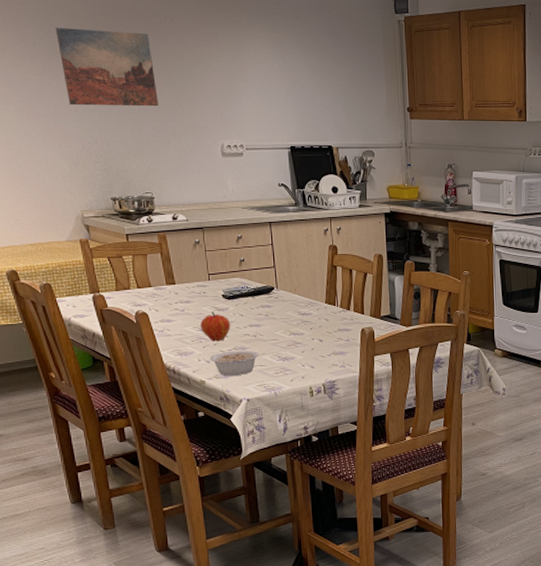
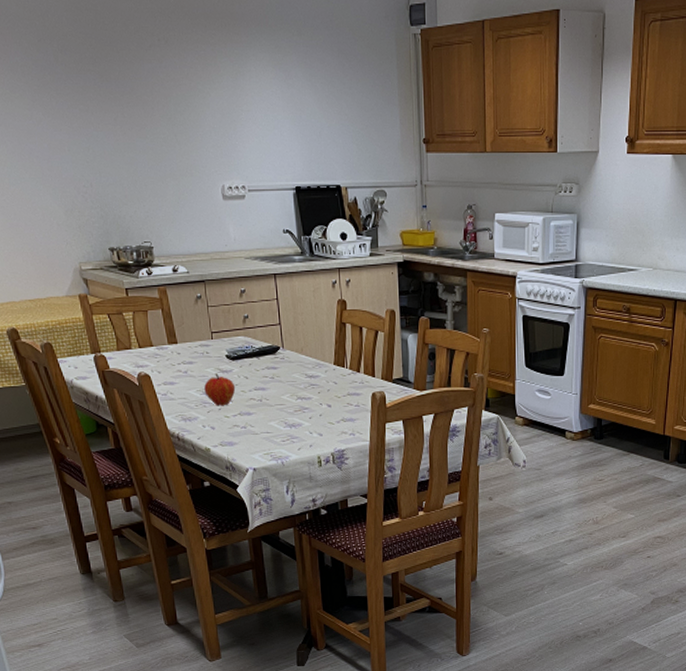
wall art: present [55,27,159,107] -> none [44,53,156,144]
legume: present [209,350,265,376] -> none [214,416,271,444]

